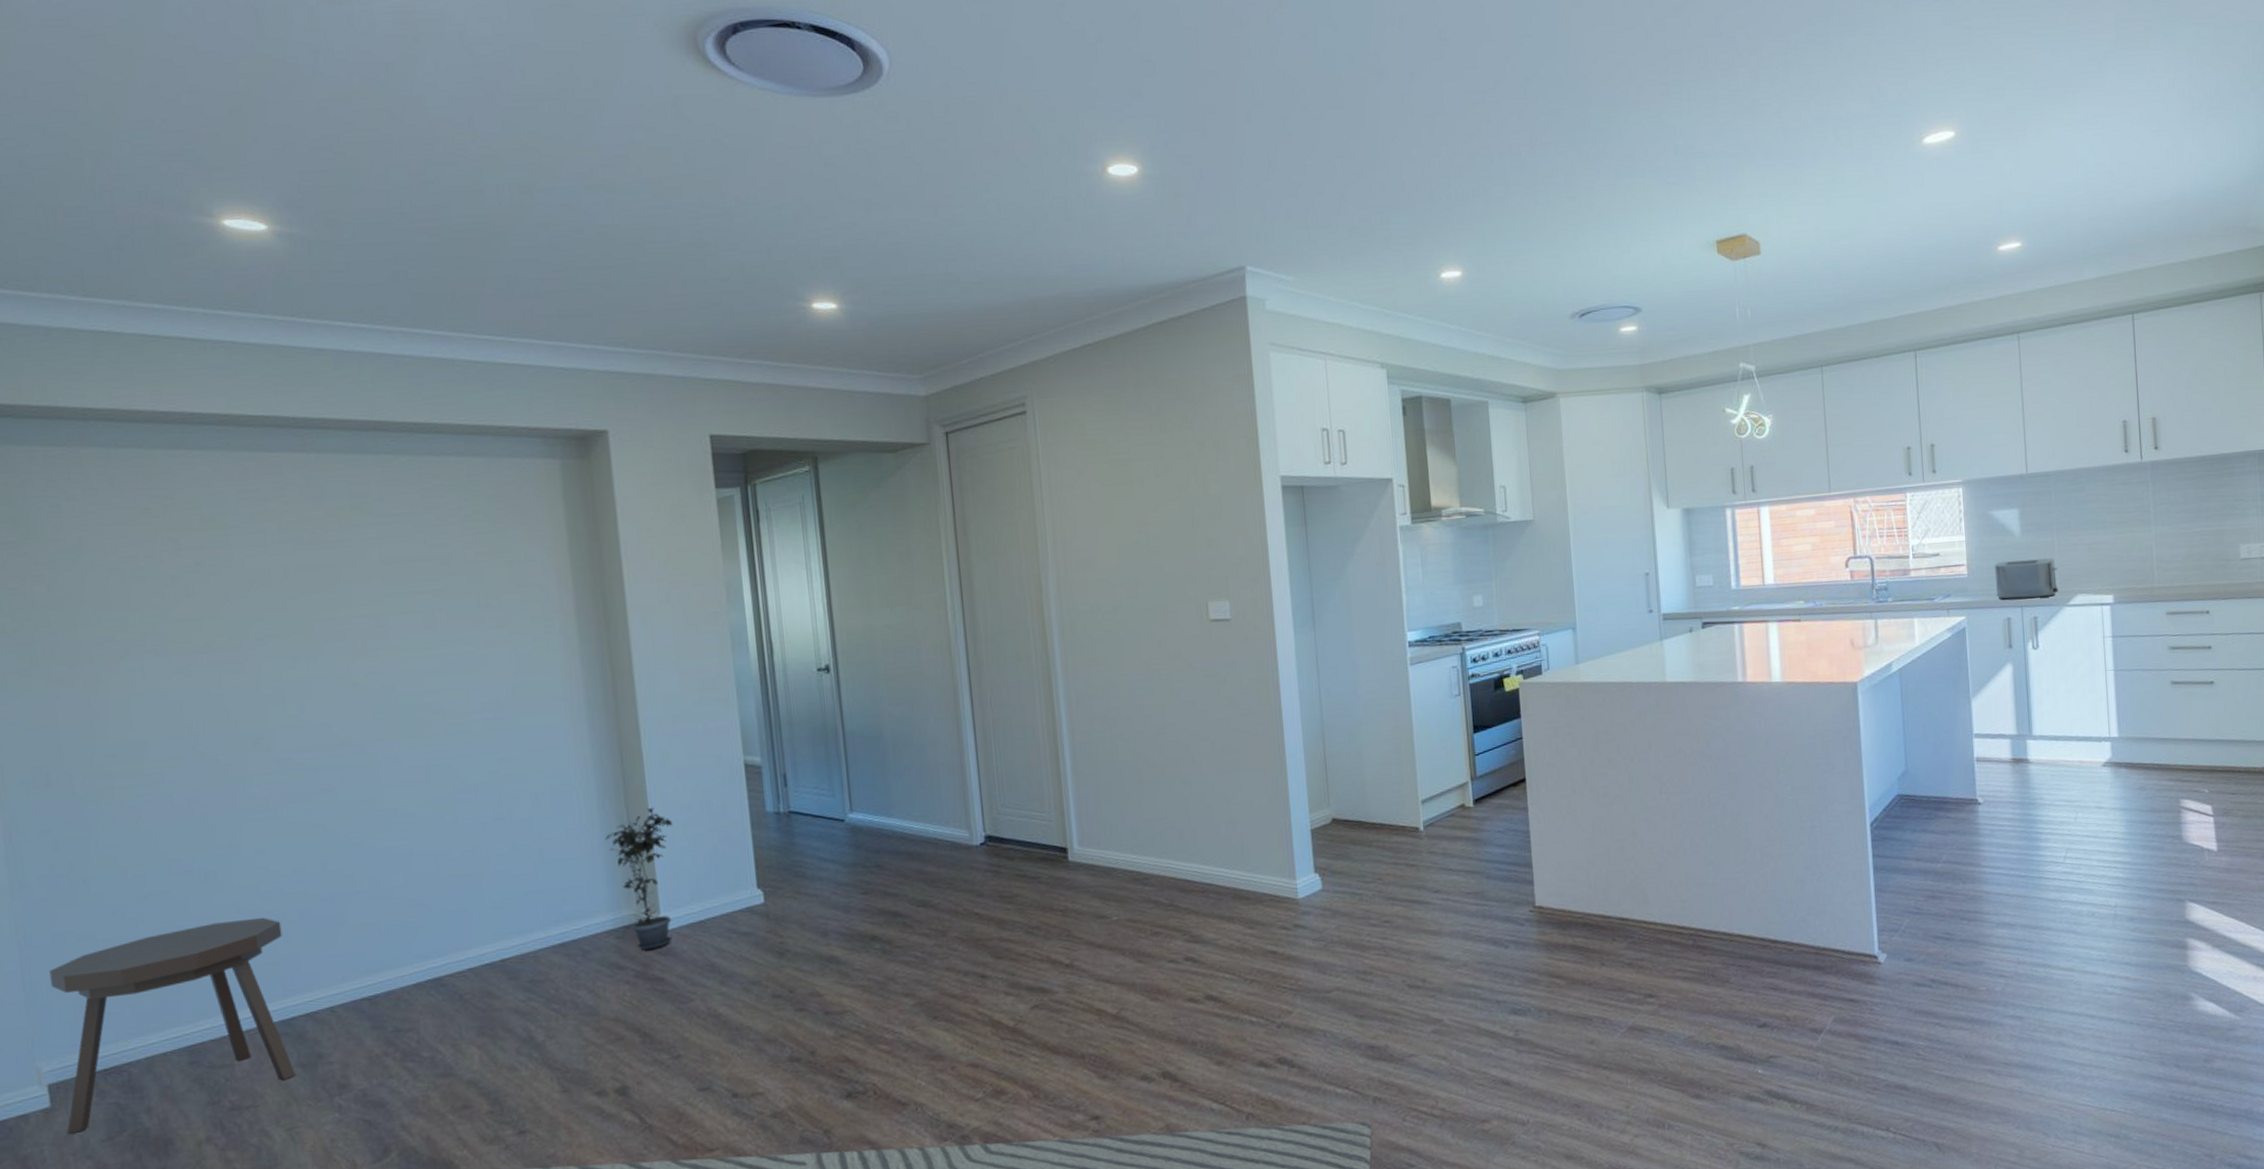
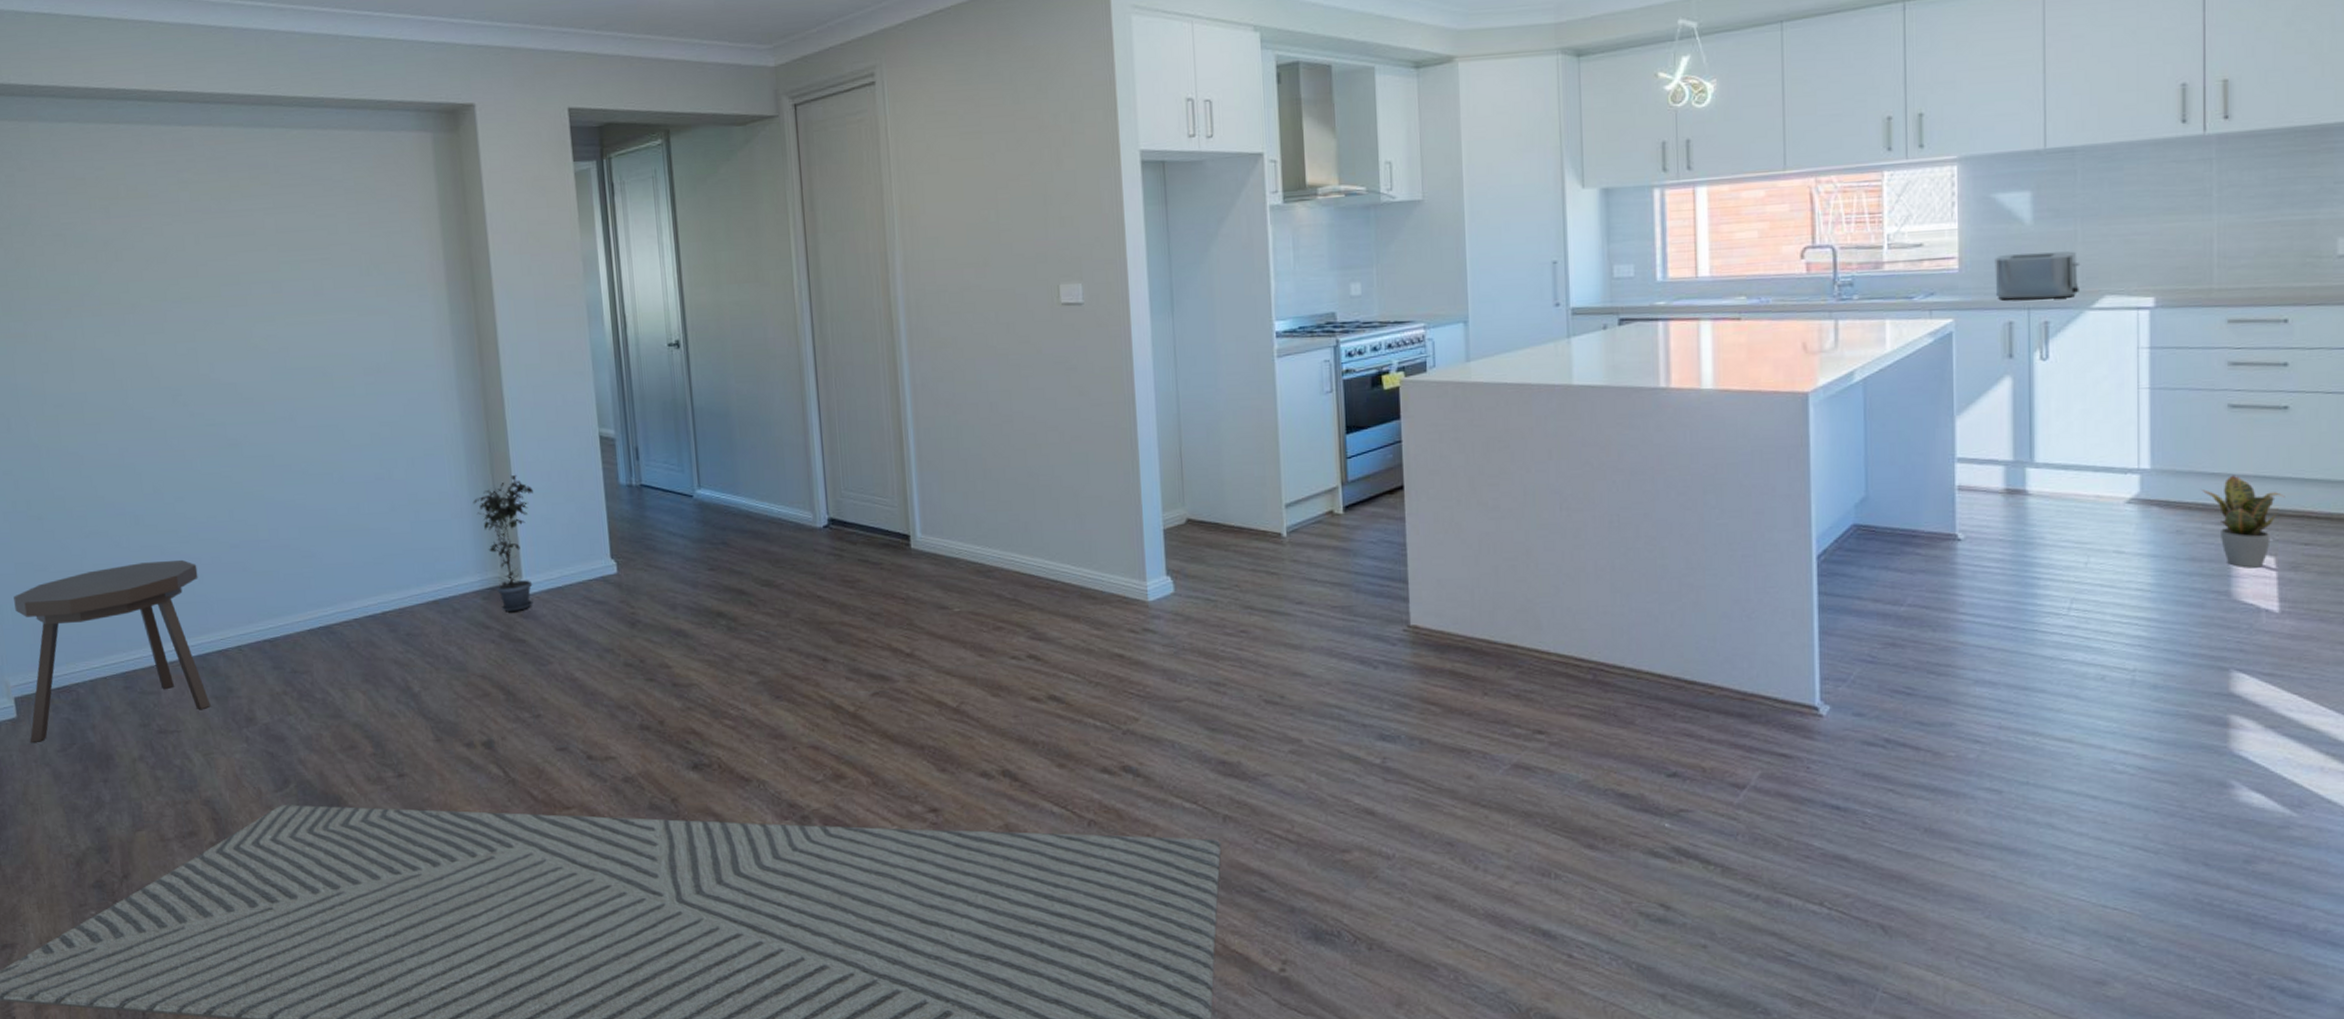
potted plant: none [2156,739,2216,816] -> present [2202,475,2285,568]

